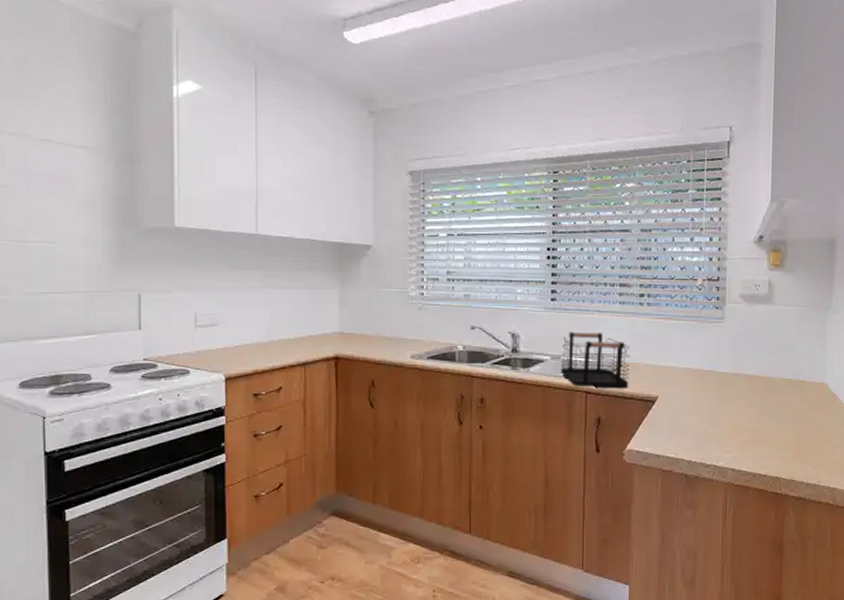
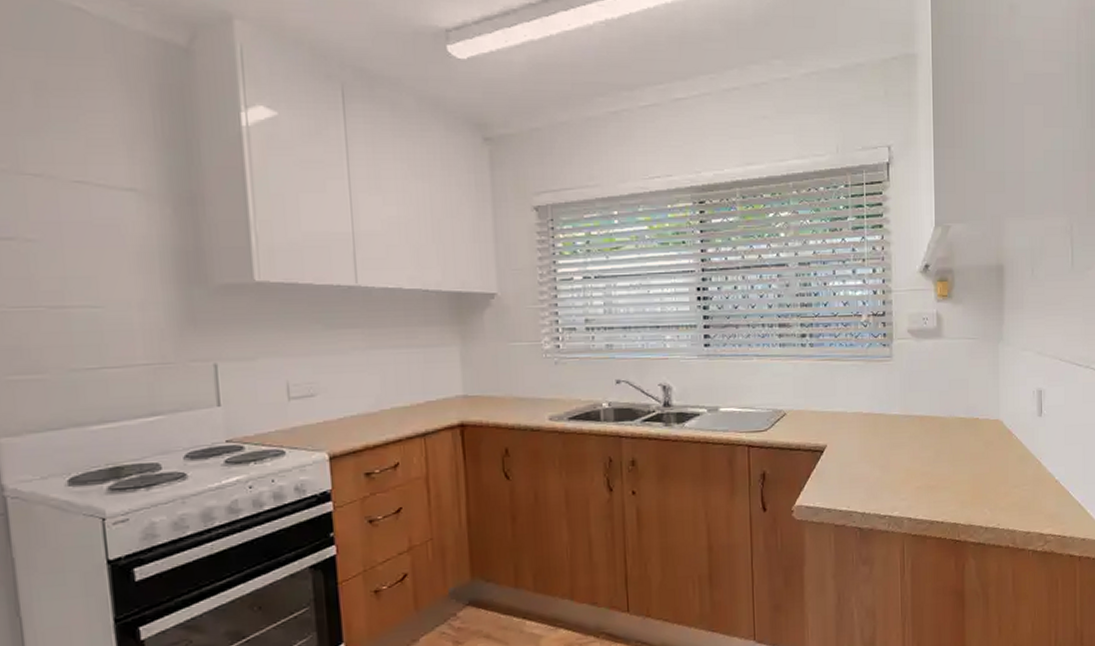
dish rack: present [560,331,630,388] -> none [718,379,794,441]

